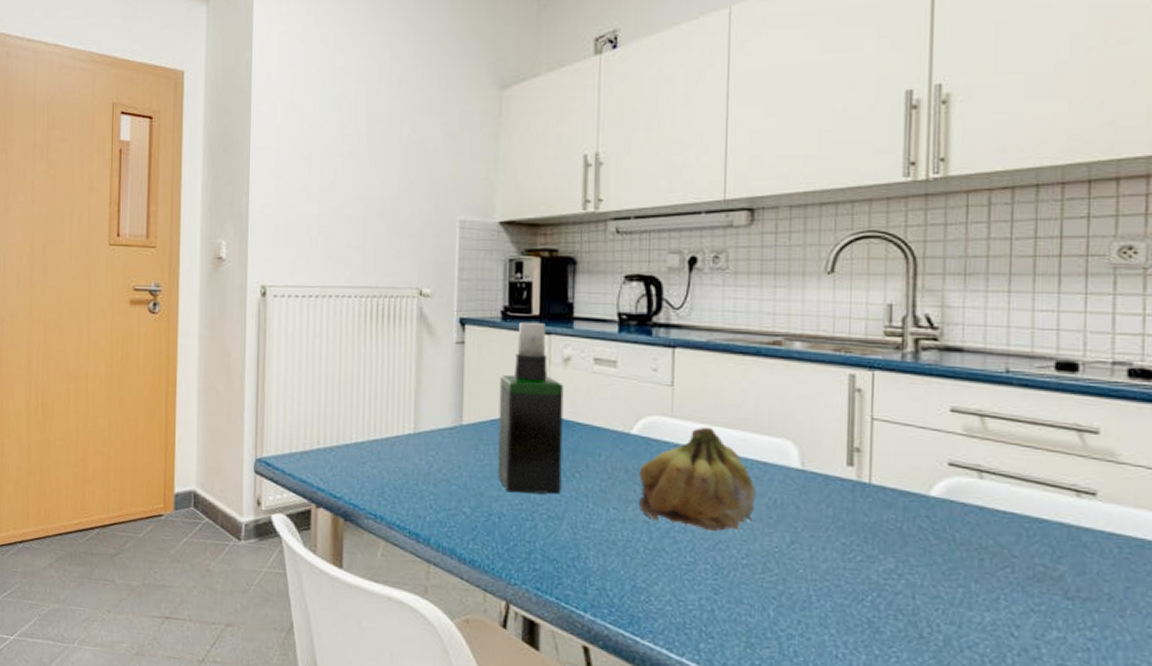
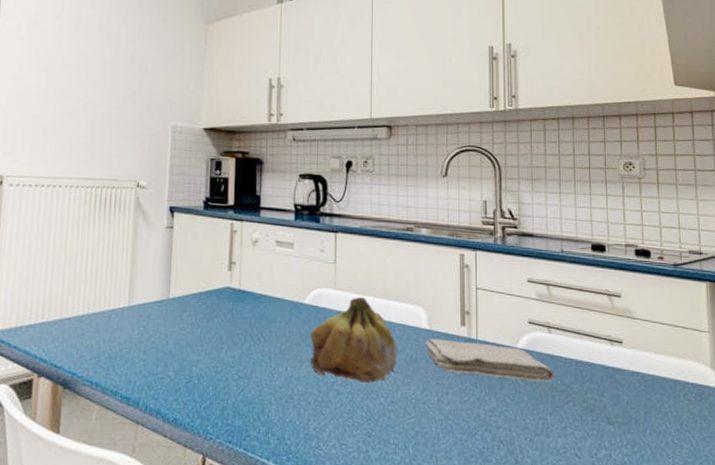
spray bottle: present [497,321,564,494] -> none [197,210,252,357]
washcloth: none [795,480,986,541] -> present [425,339,555,382]

